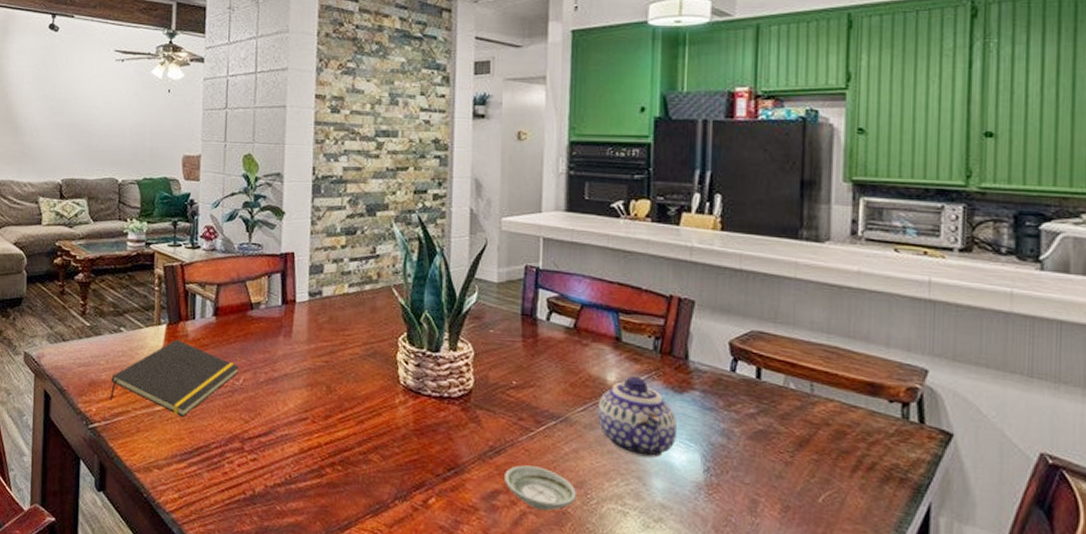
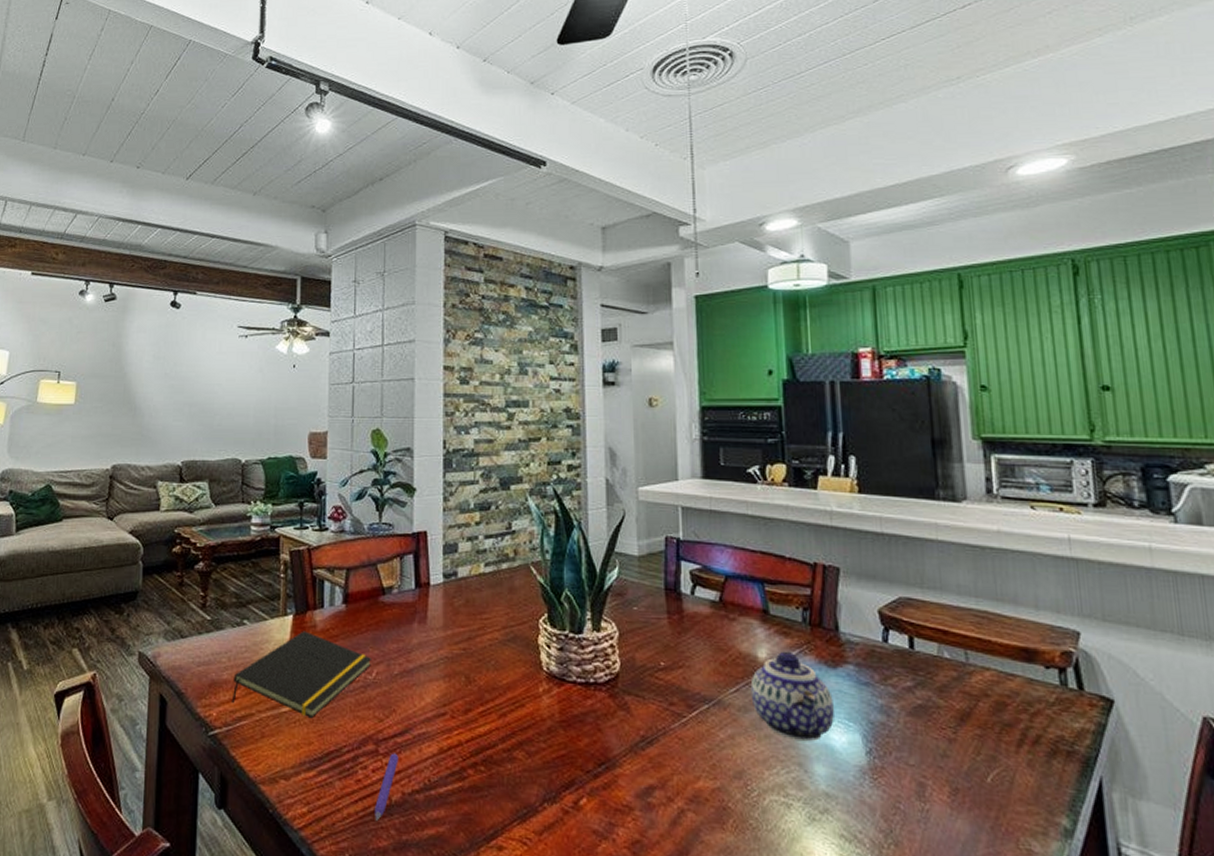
pen: none [239,451,262,508] -> present [375,753,399,820]
saucer: present [505,465,576,511] -> none [659,756,736,806]

